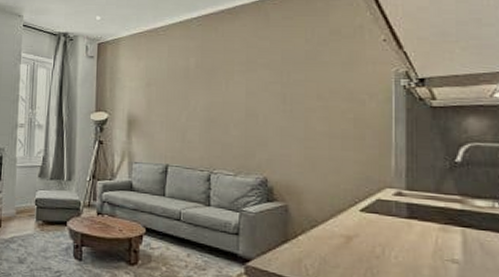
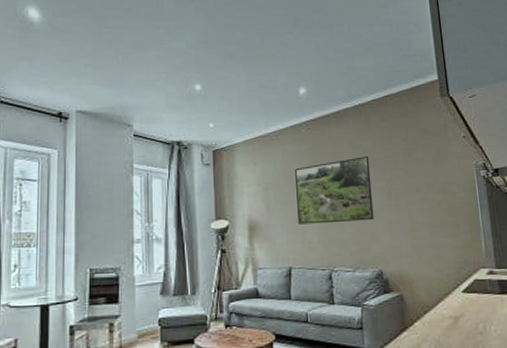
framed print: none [179,57,265,125] -> present [295,156,374,225]

